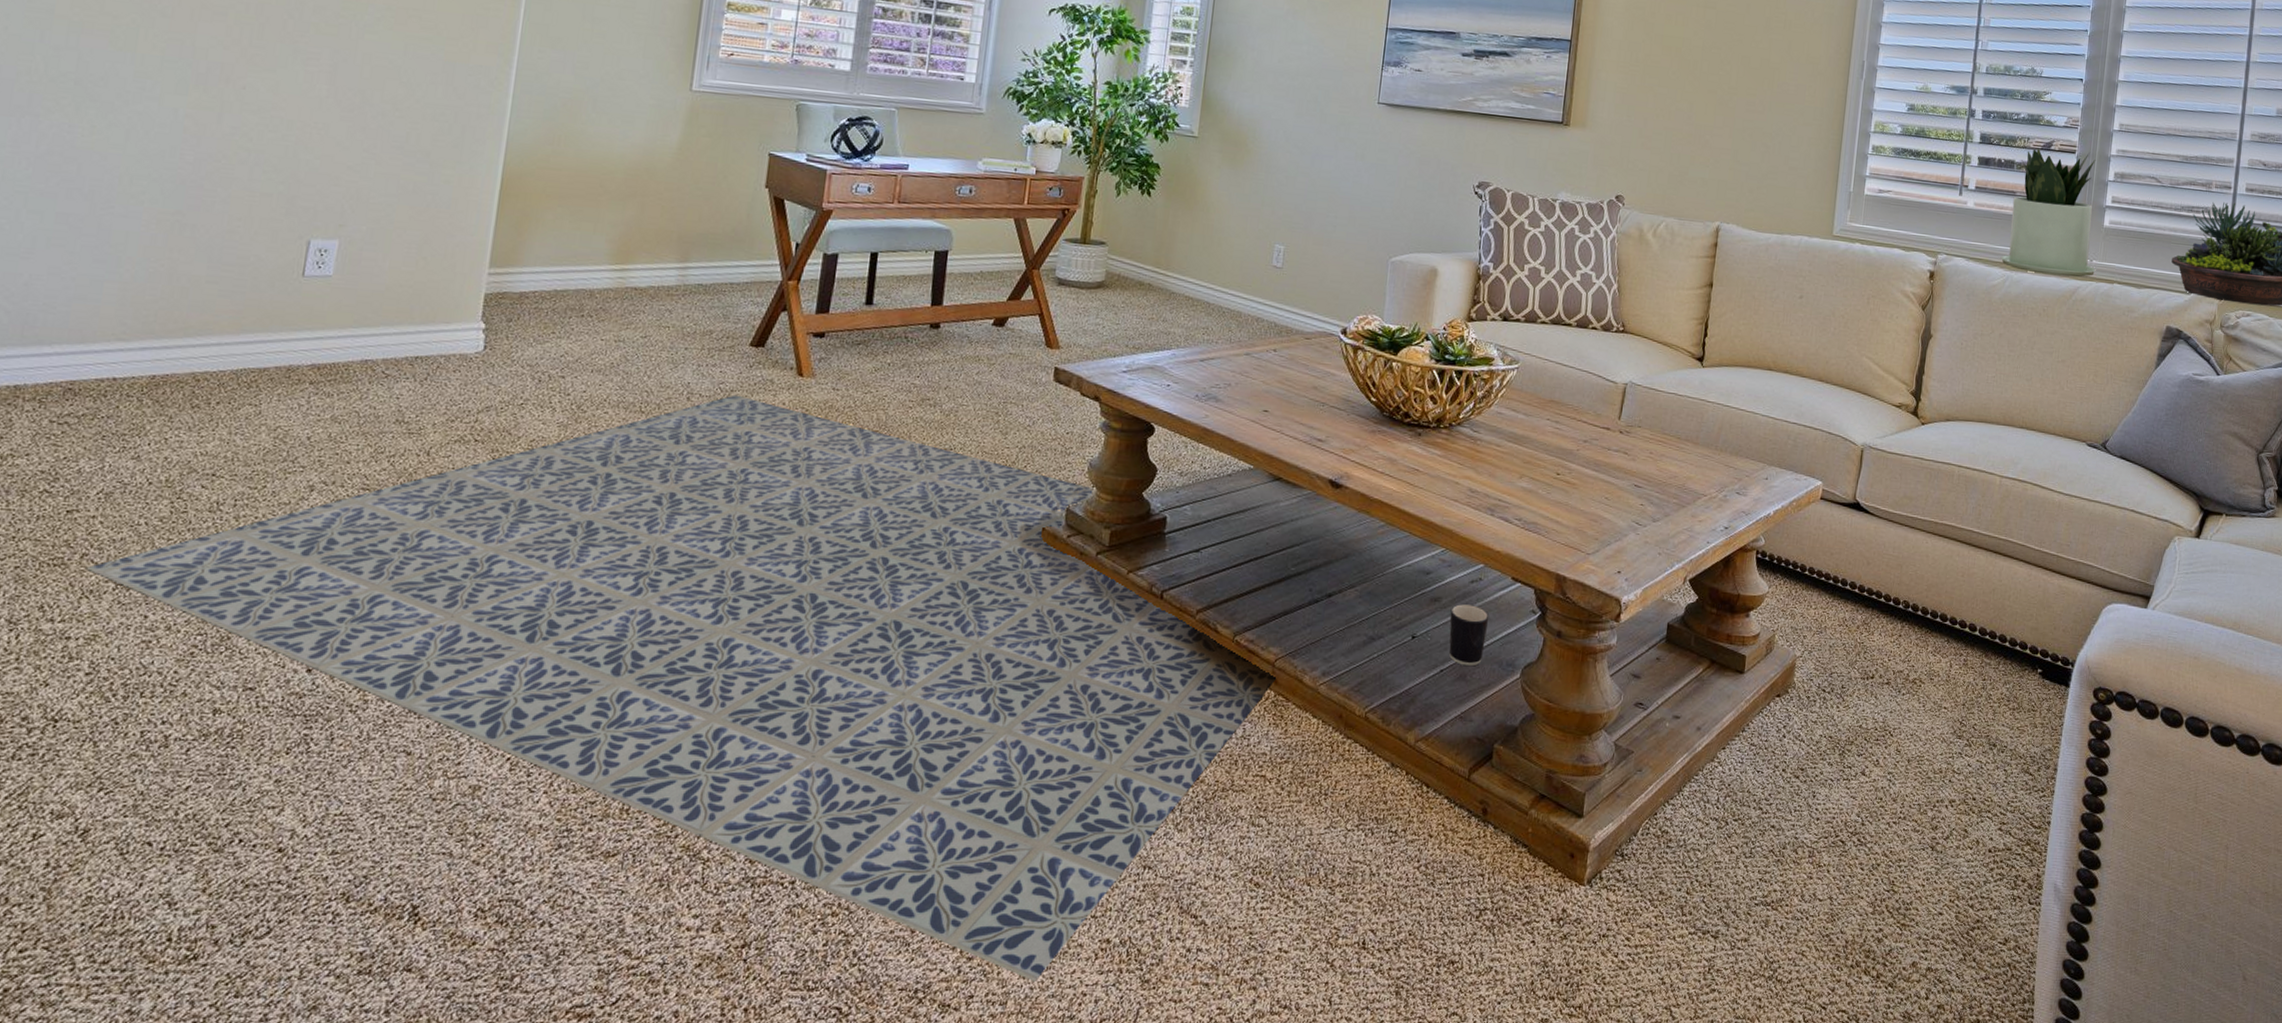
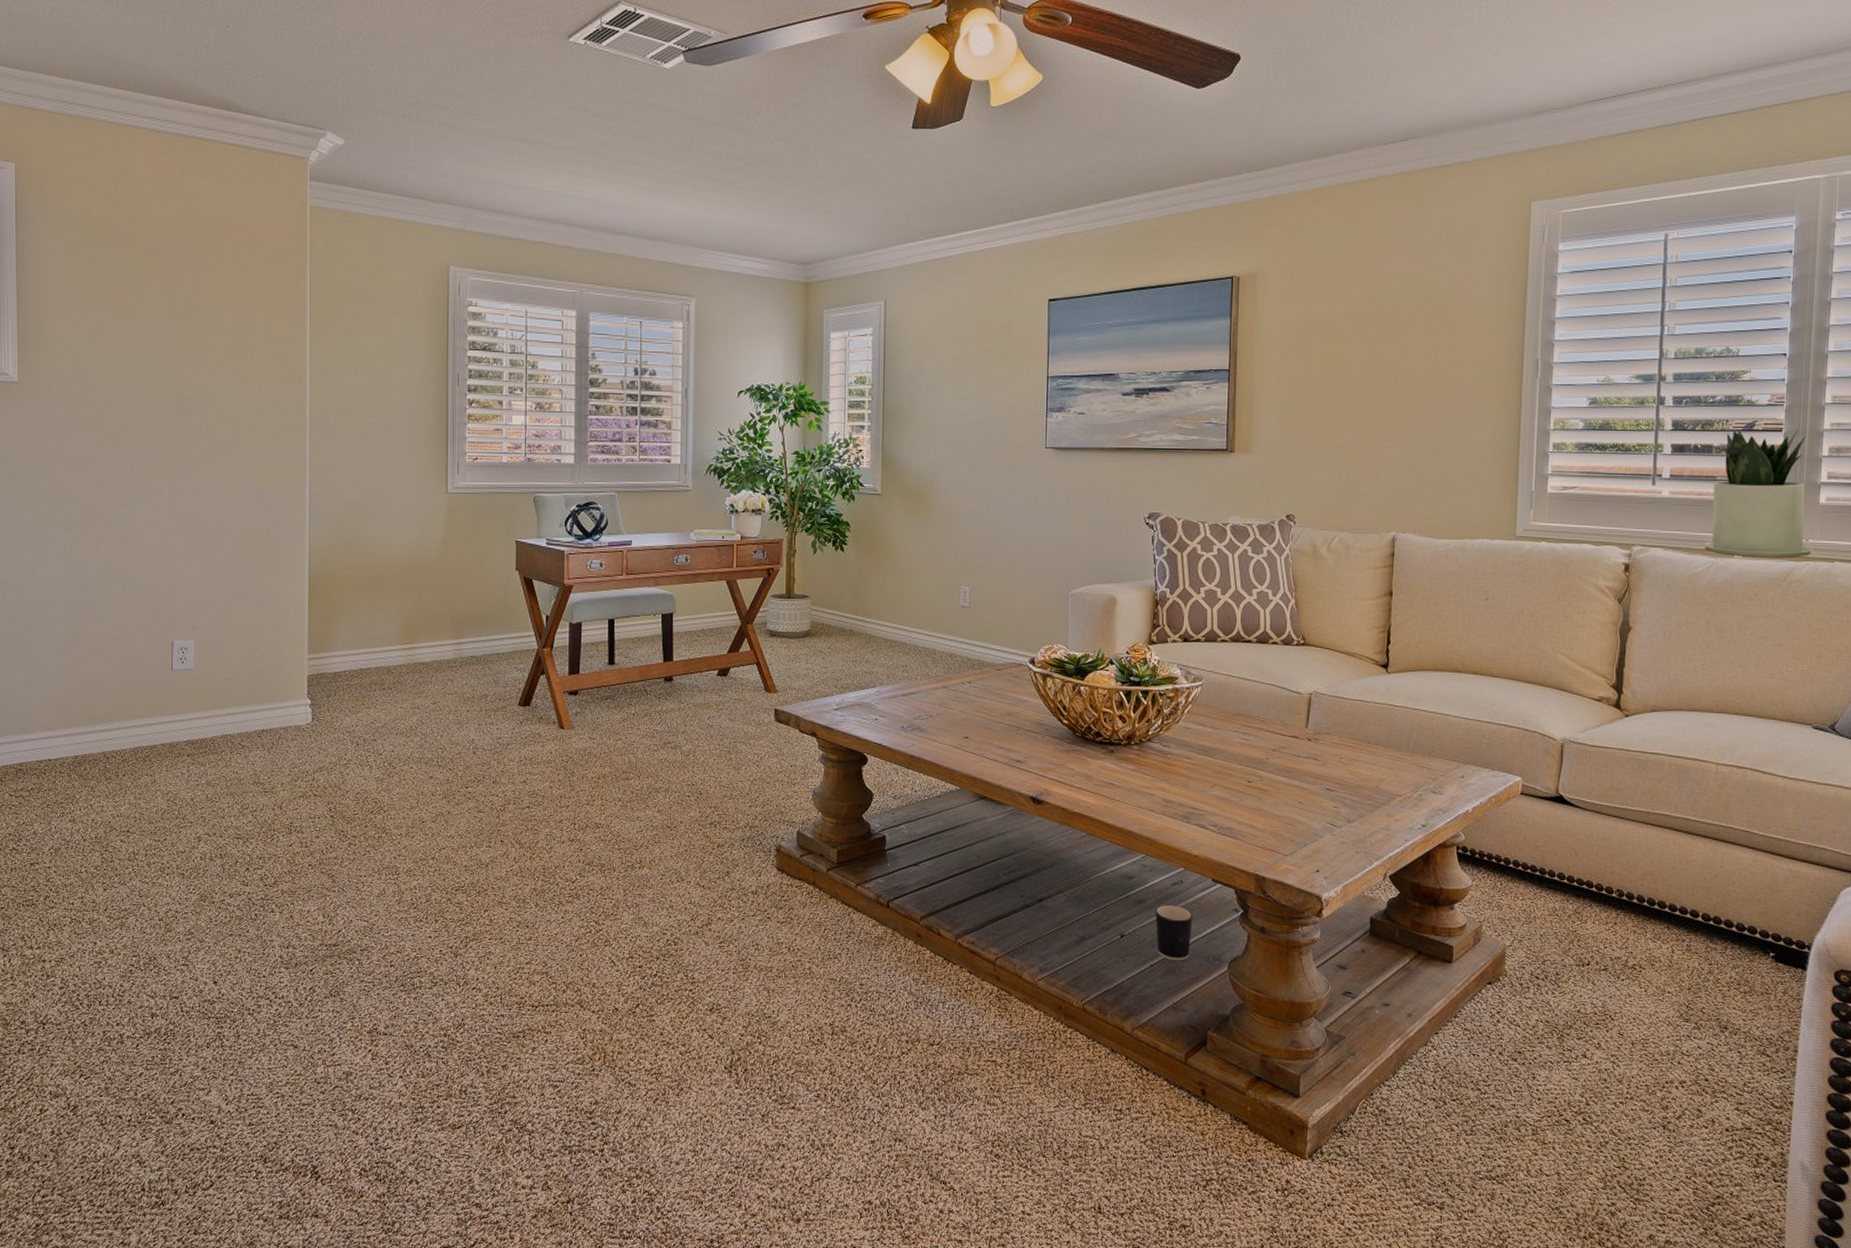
area rug: present [86,394,1279,981] -> none [49,747,1000,1235]

